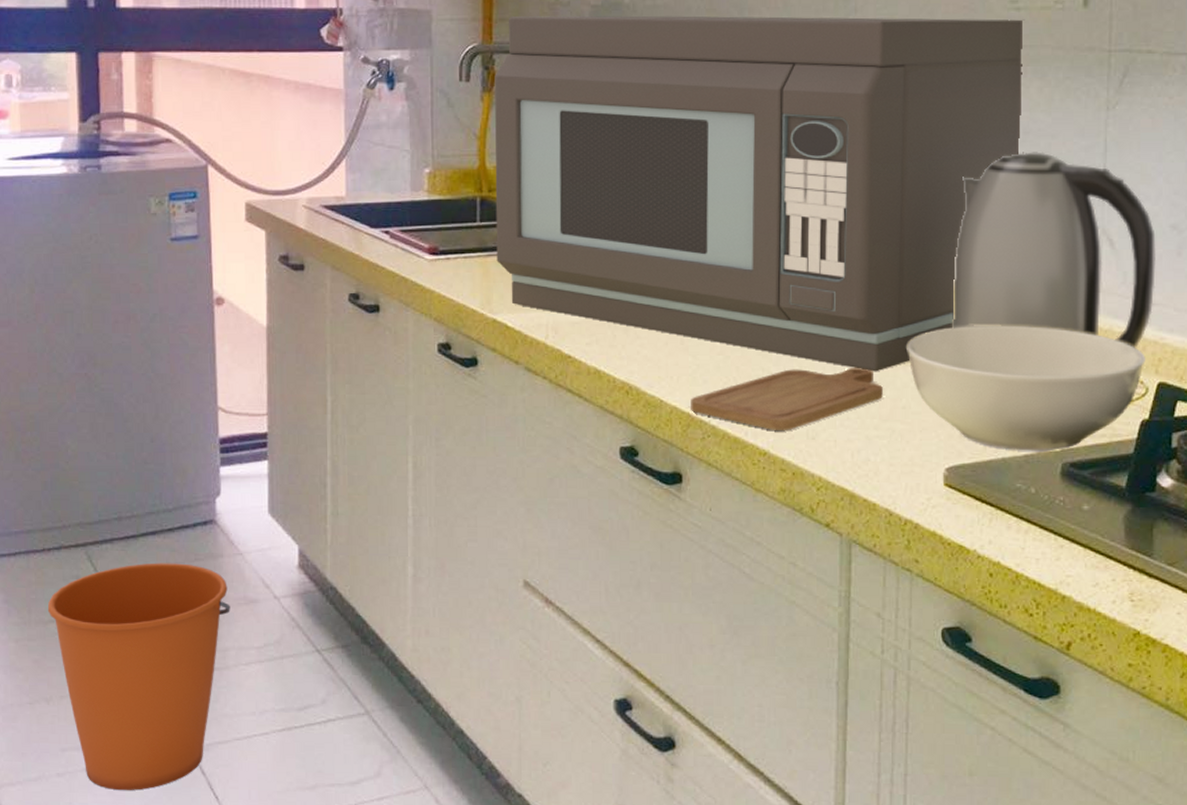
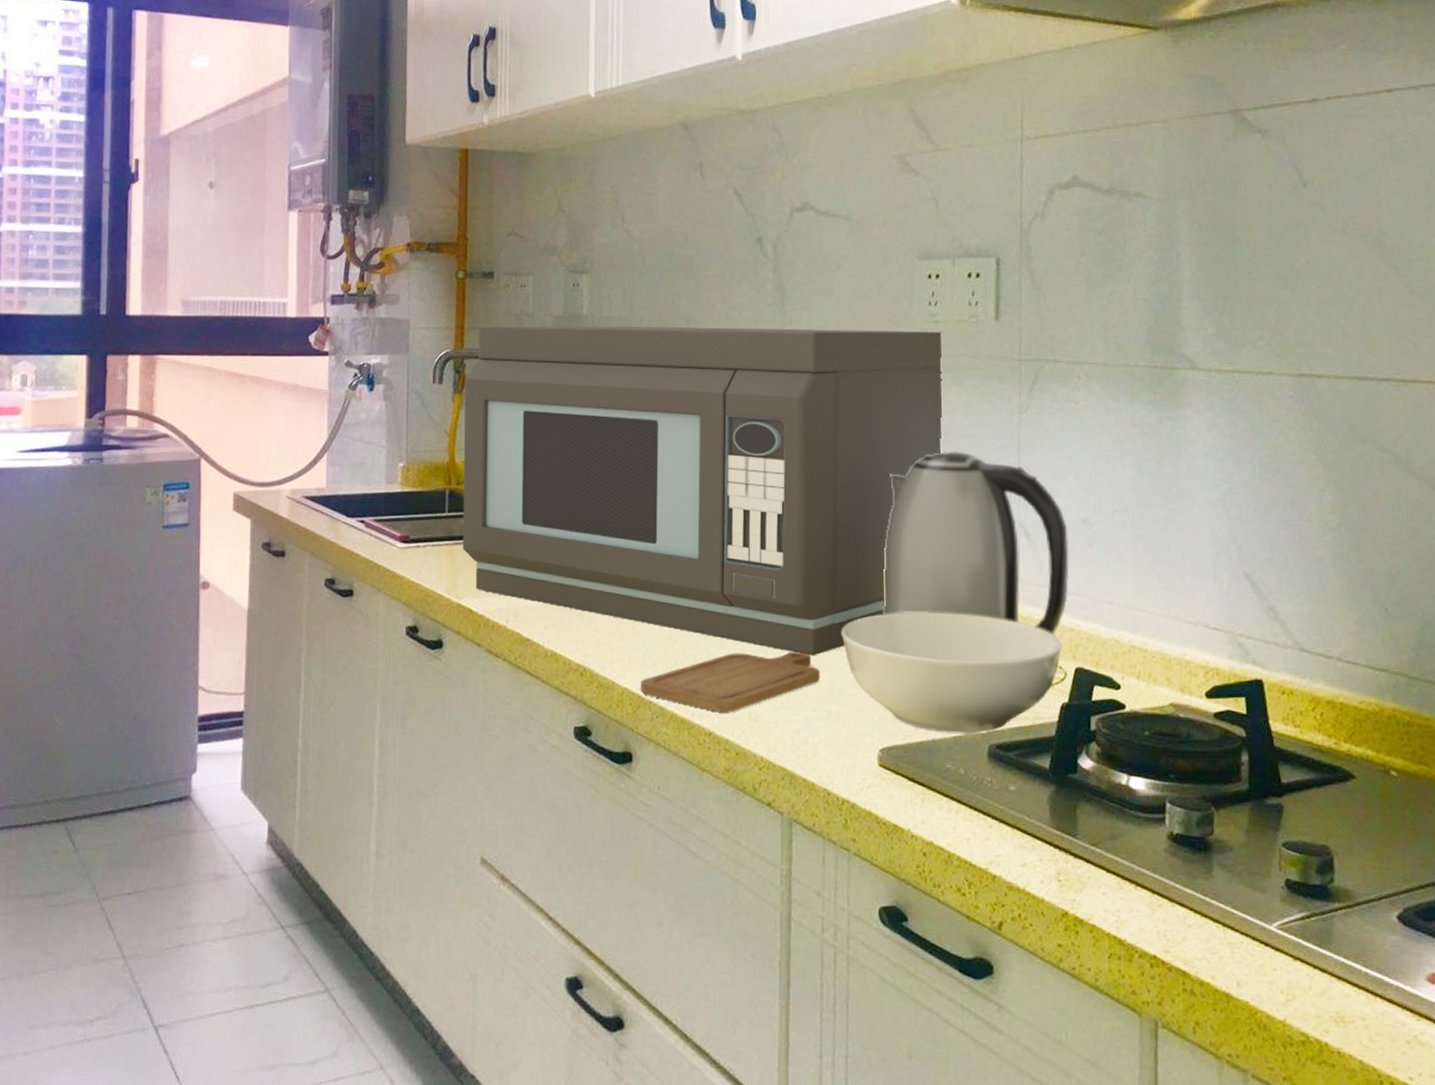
bucket: present [47,563,230,790] -> none [25,838,200,1070]

